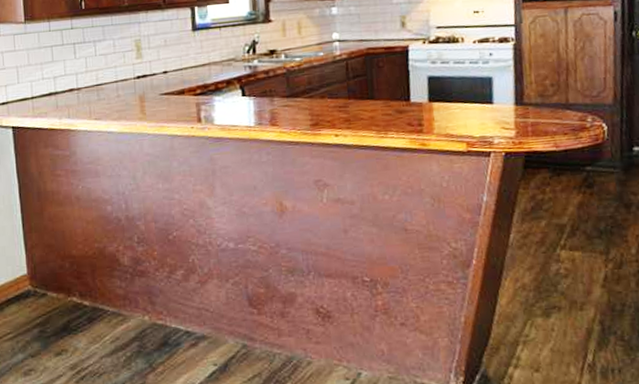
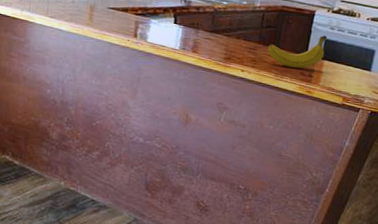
fruit: none [361,72,432,120] -> present [268,35,328,69]

